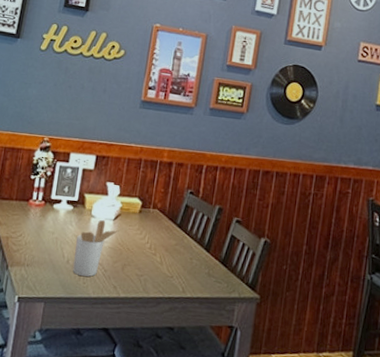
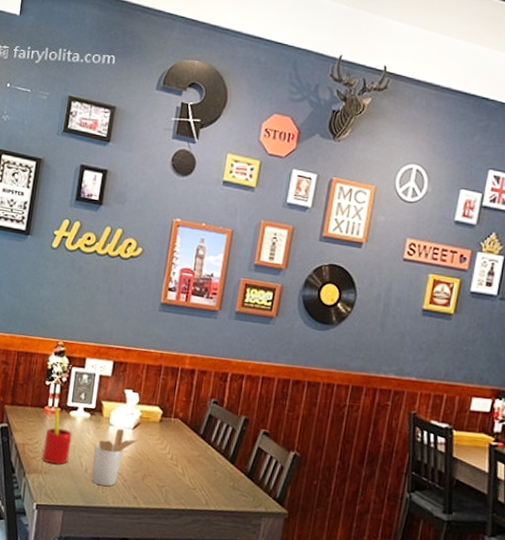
straw: none [25,201,56,257] -> present [42,408,73,465]

